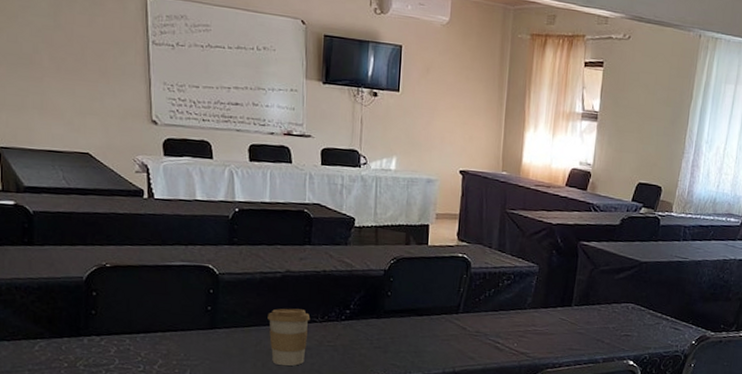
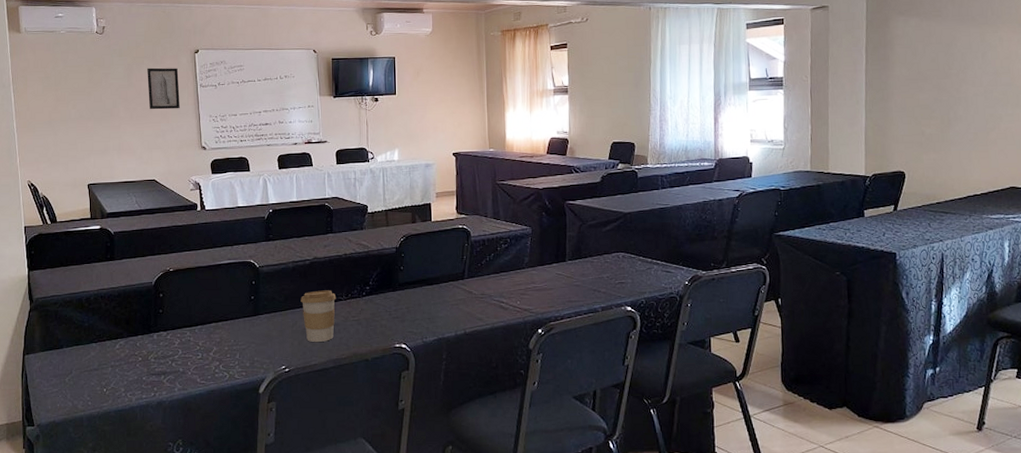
wall art: none [81,8,125,68] -> present [147,67,180,110]

